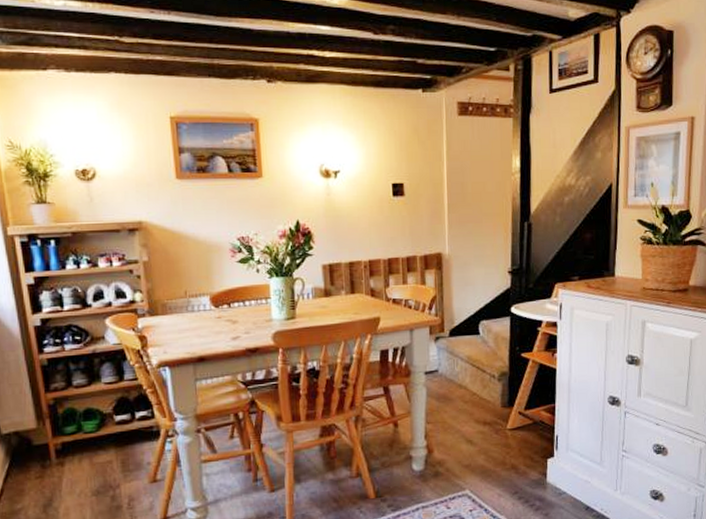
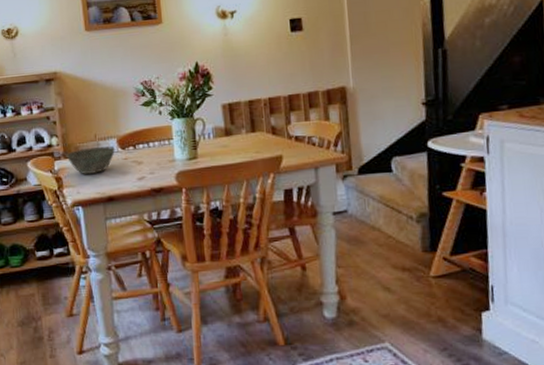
bowl: none [151,304,209,333] -> present [66,146,116,174]

